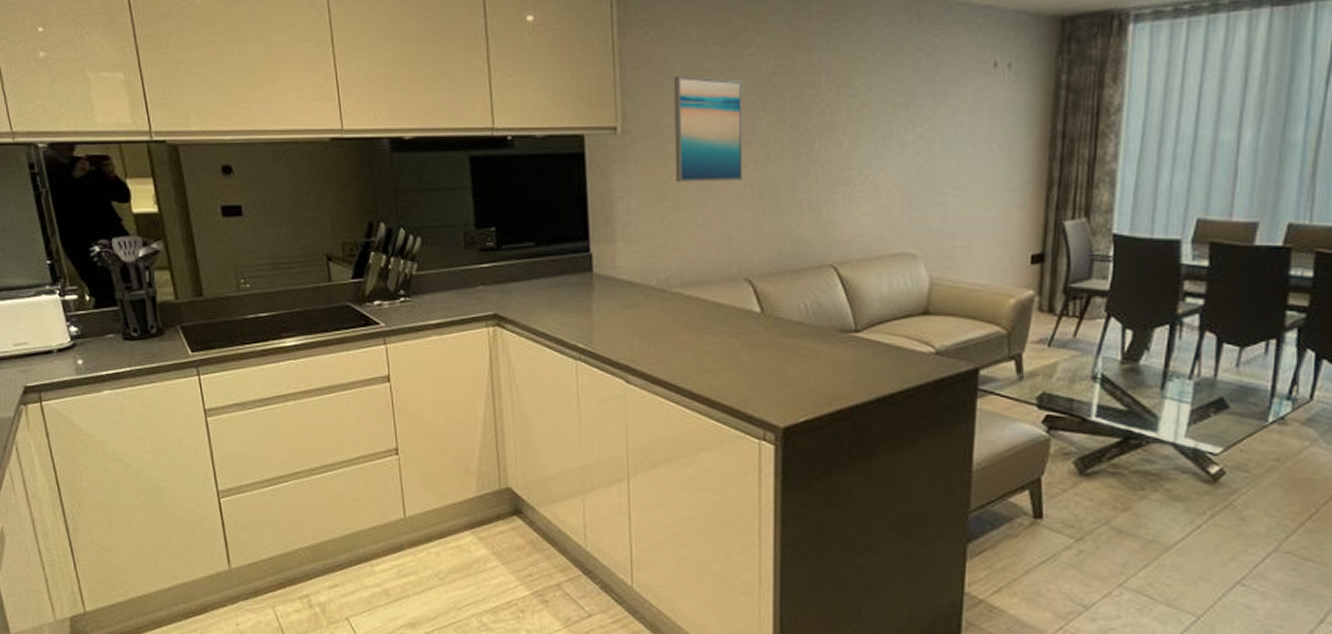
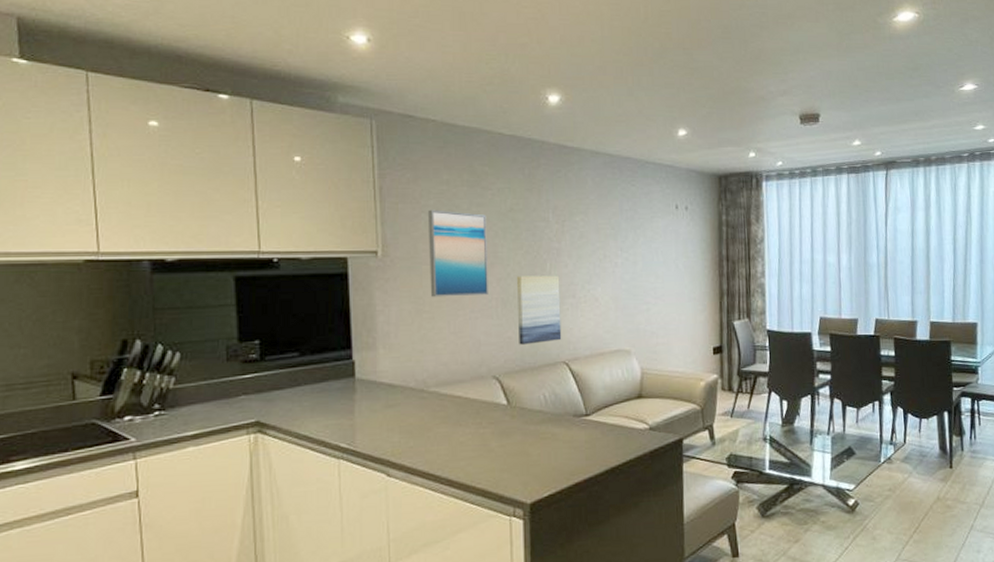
wall art: none [777,157,831,242] -> present [517,275,562,345]

